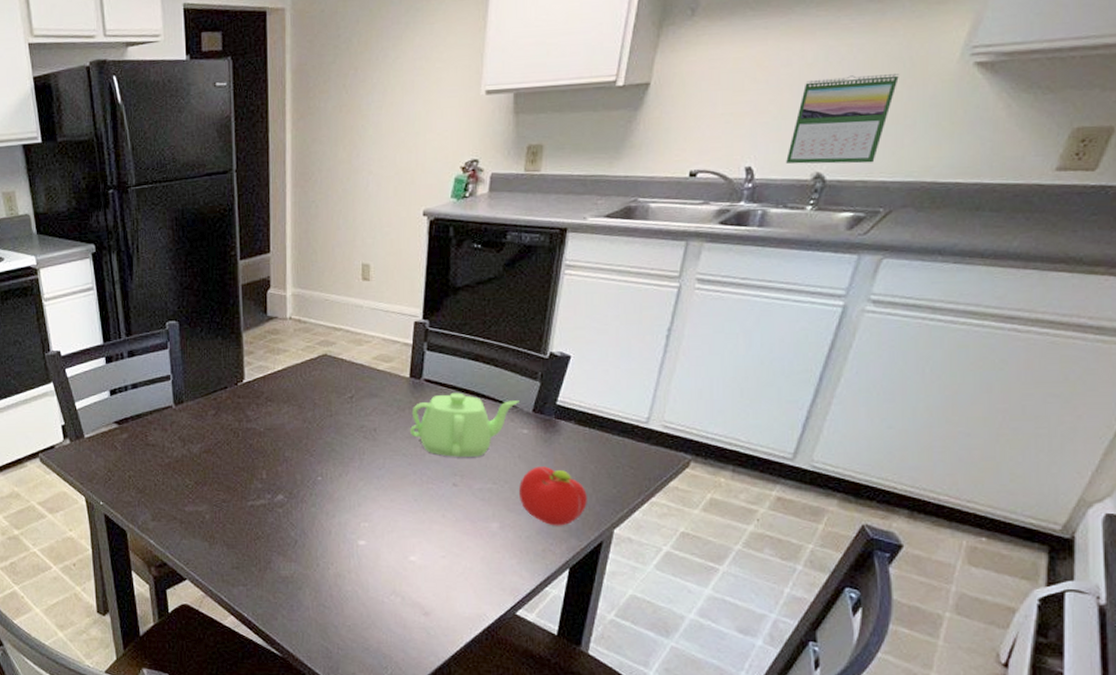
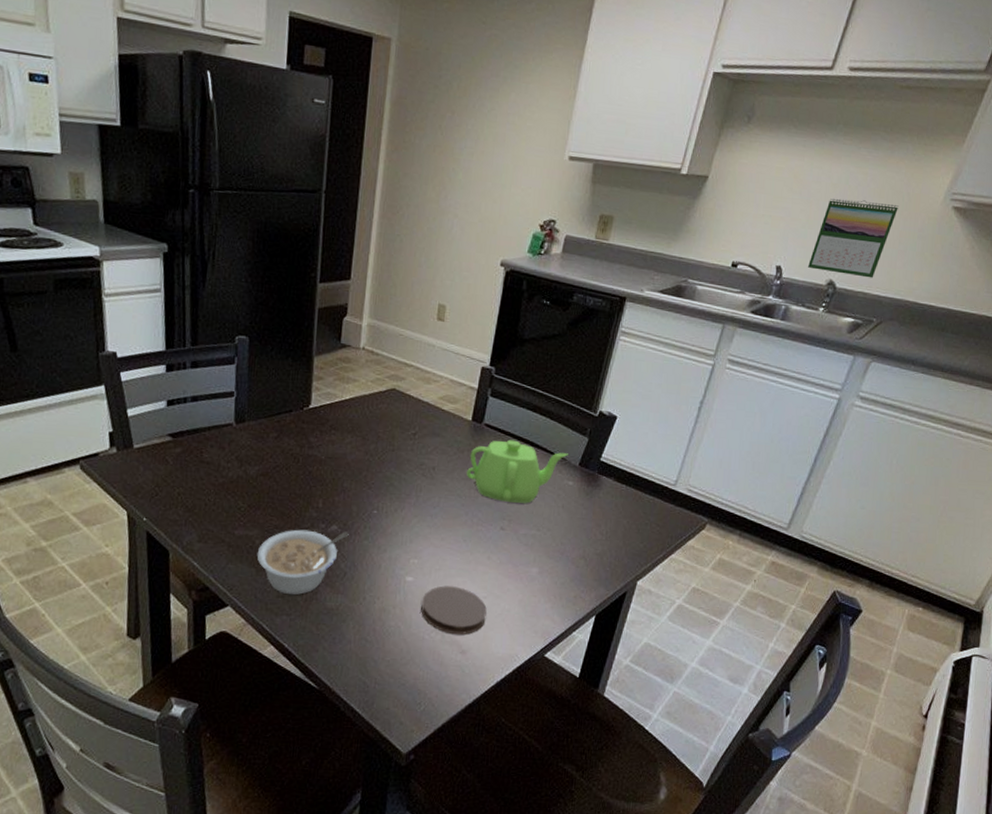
legume: none [208,500,296,565] -> present [256,529,349,595]
coaster: none [377,547,447,596] -> present [421,586,487,634]
fruit: present [518,466,587,526] -> none [558,517,618,575]

